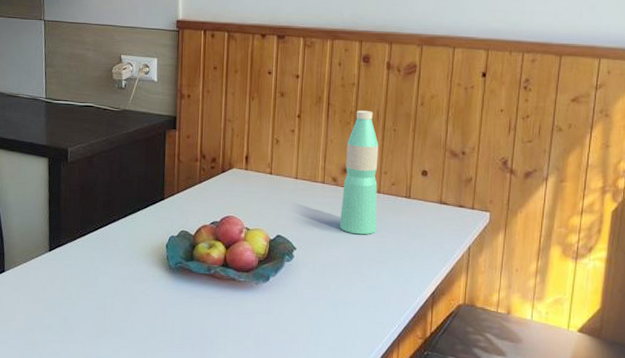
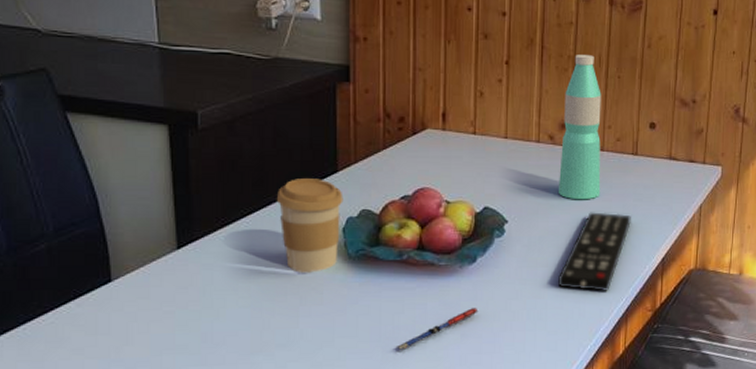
coffee cup: none [119,203,168,278] -> present [276,179,343,273]
pen: none [202,319,270,349] -> present [395,308,479,351]
remote control: none [337,245,404,318] -> present [557,212,631,292]

